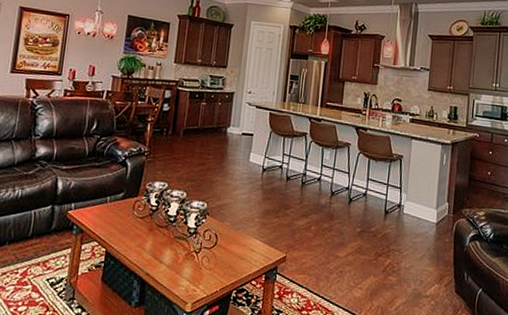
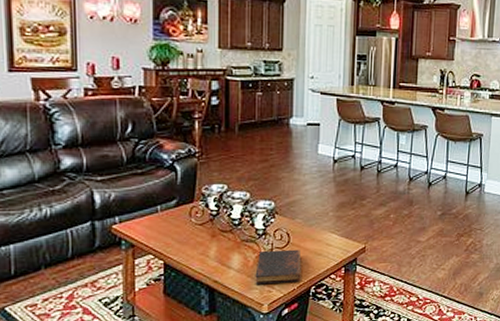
book: none [182,250,226,285] -> present [255,249,302,285]

